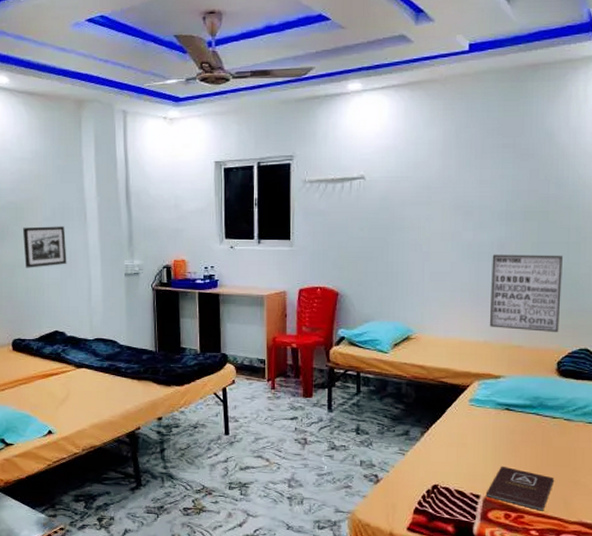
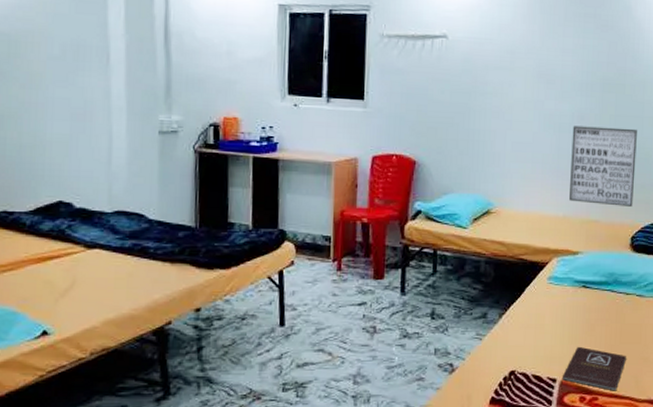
picture frame: present [22,226,67,268] -> none [16,66,80,120]

